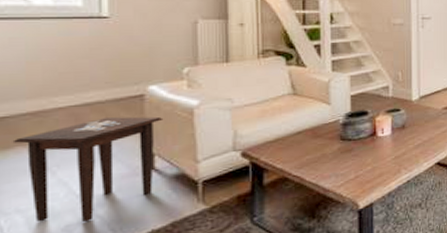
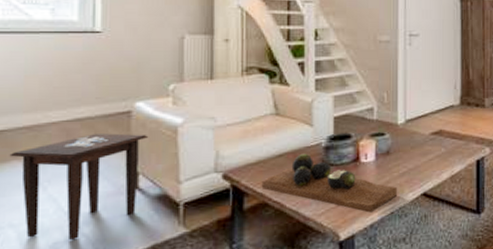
decorative tray: none [281,130,412,183] -> present [261,153,397,213]

